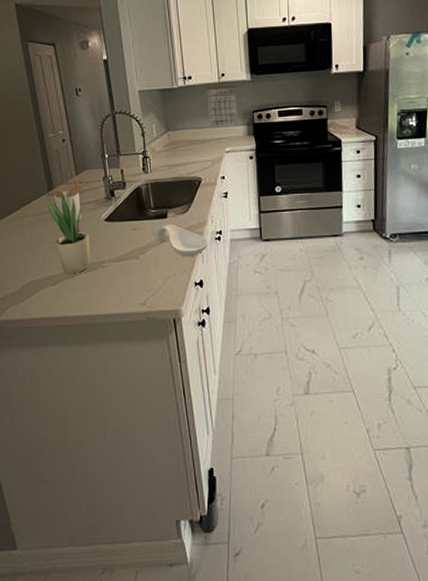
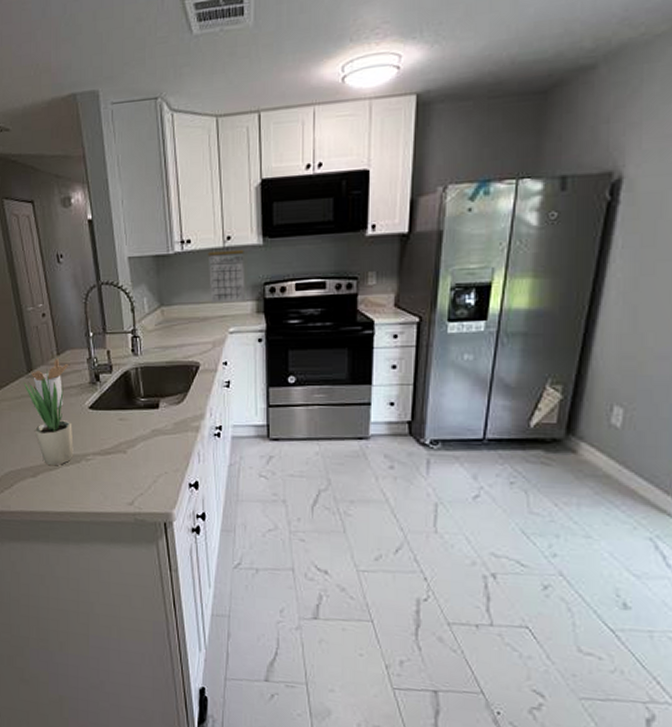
spoon rest: present [154,224,208,257] -> none [143,415,206,455]

